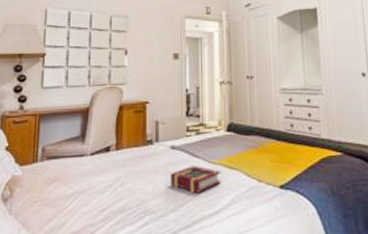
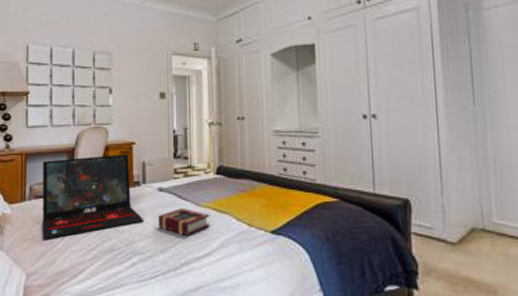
laptop: none [53,113,157,202] -> present [42,154,144,240]

